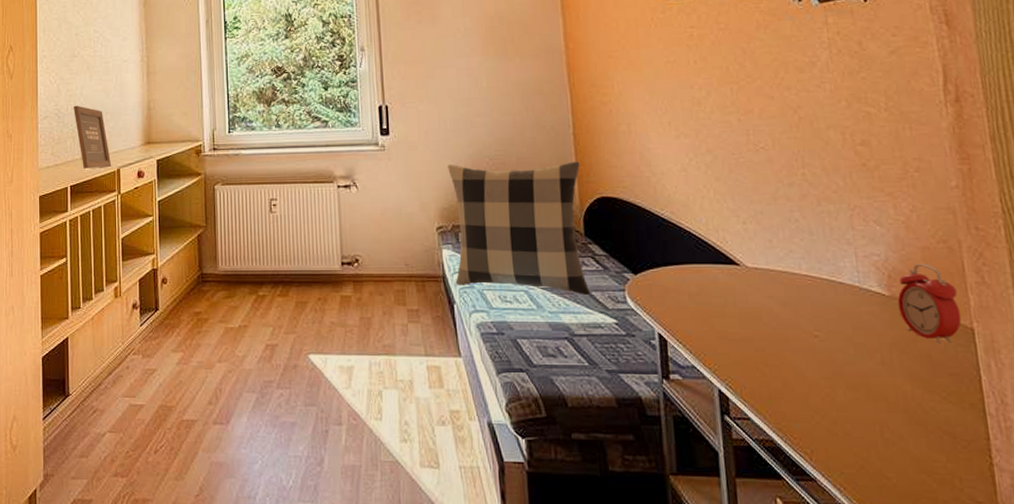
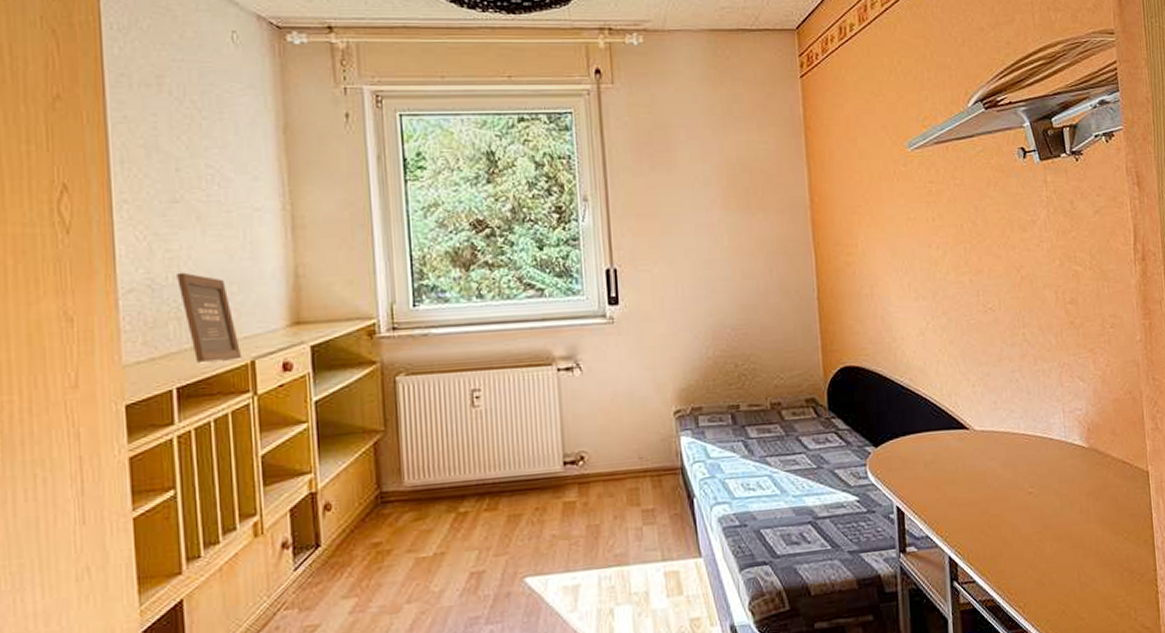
pillow: present [448,161,590,296] -> none [686,329,833,476]
alarm clock: present [897,263,962,344] -> none [1094,415,1140,489]

